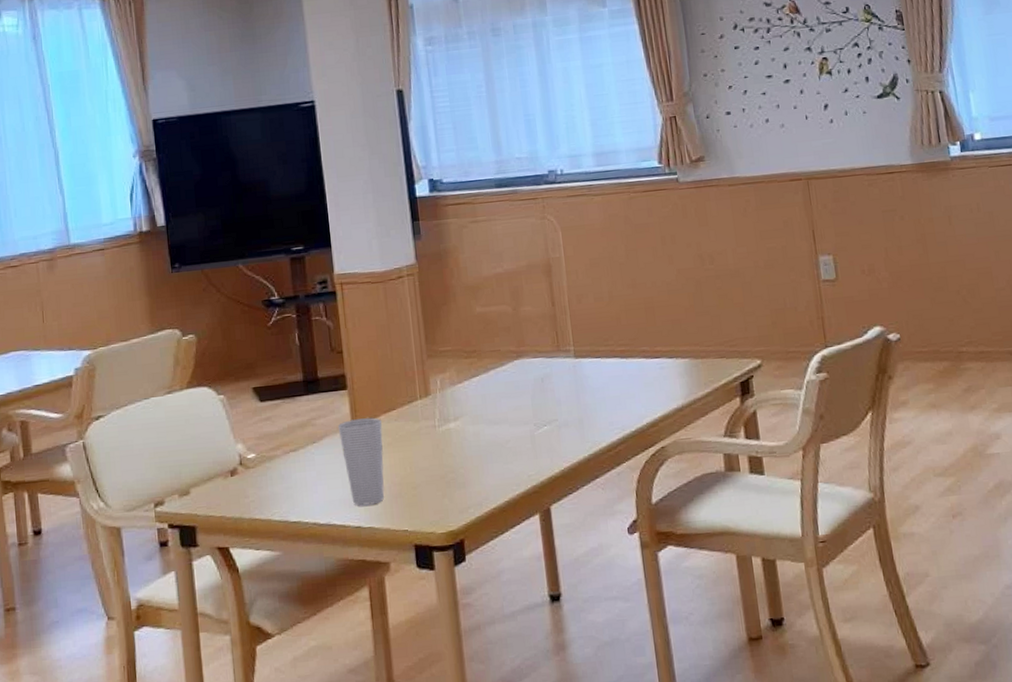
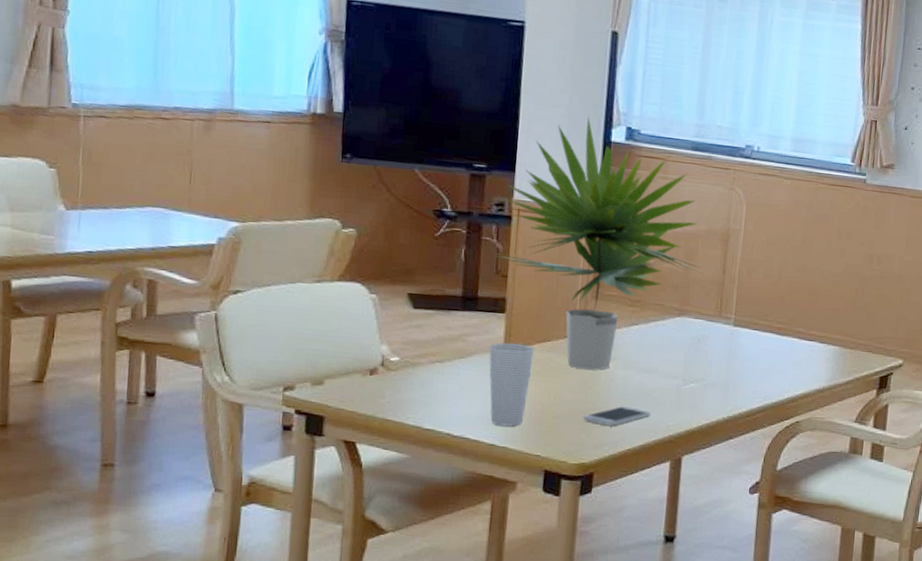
plant: none [322,176,535,433] -> present [490,115,705,371]
smartphone: none [443,462,510,487] -> present [584,406,651,426]

